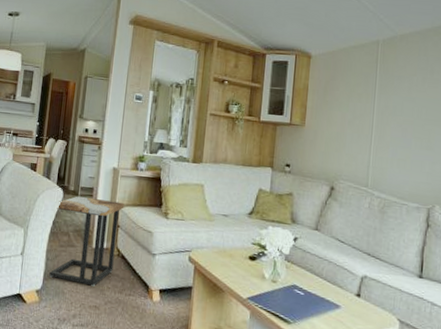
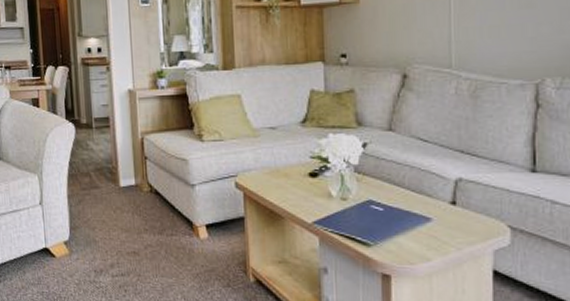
side table: present [49,196,124,286] -> none [70,128,149,230]

